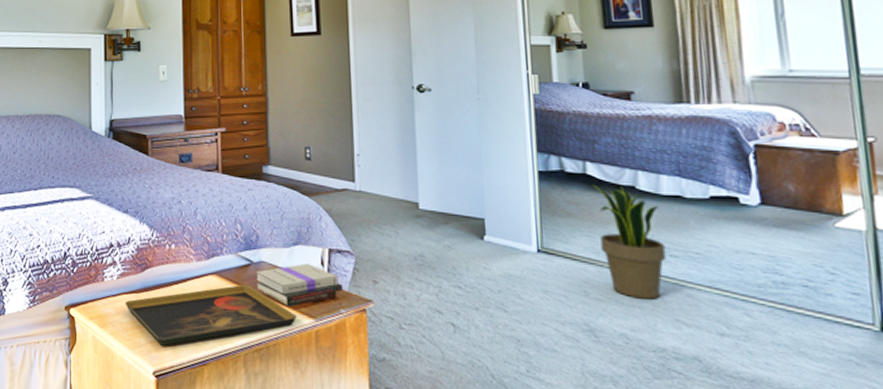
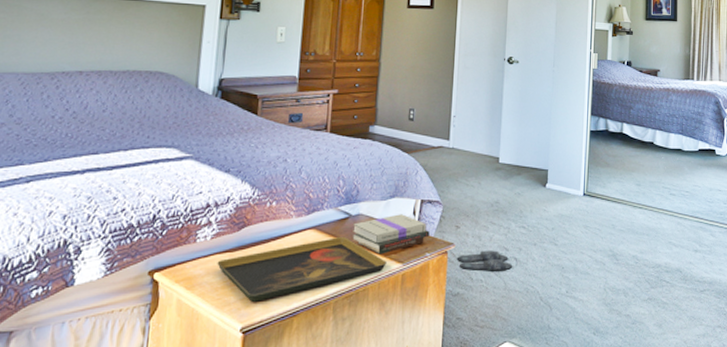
slippers: none [379,311,449,338] -> present [458,250,512,271]
potted plant: present [592,184,667,300] -> none [626,141,668,228]

